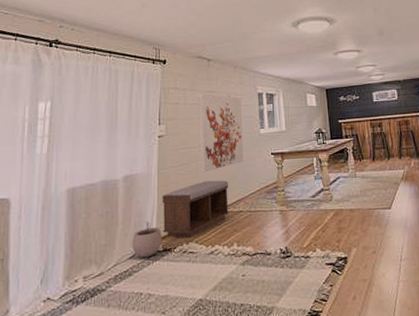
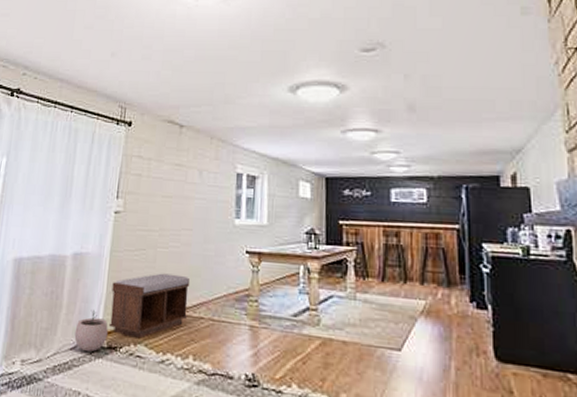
wall art: present [199,94,244,172] -> none [159,167,215,263]

